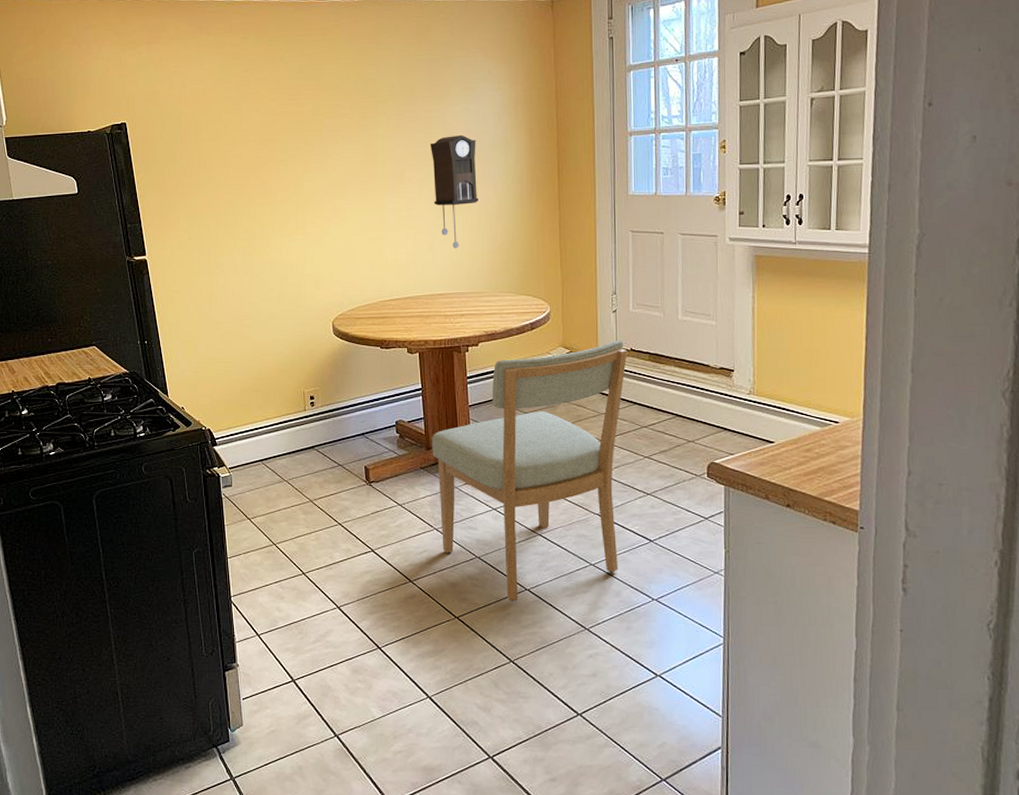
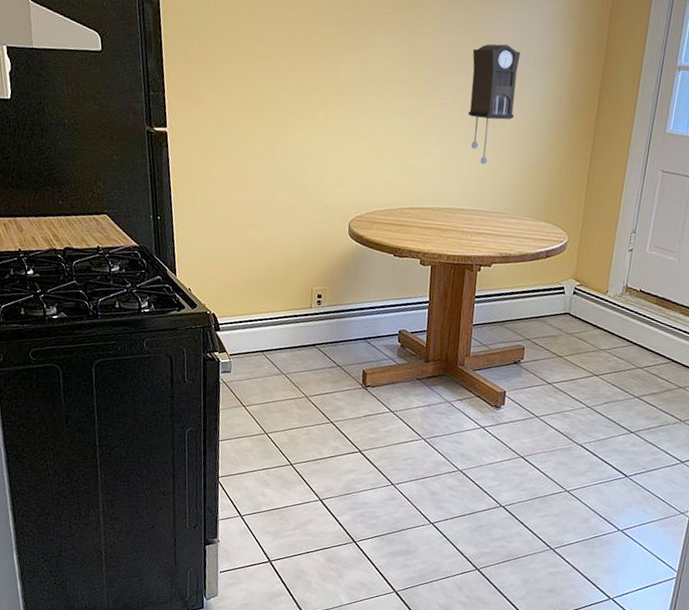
chair: present [432,340,628,602] -> none [428,279,637,516]

